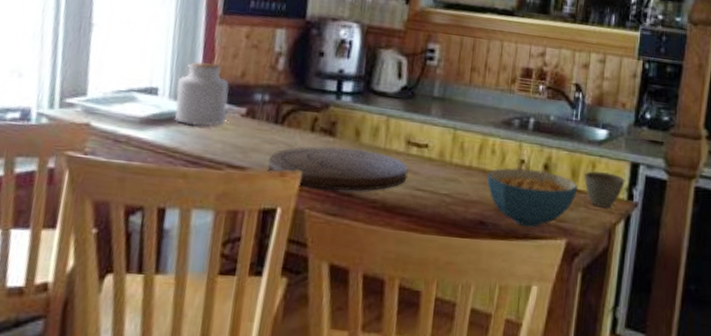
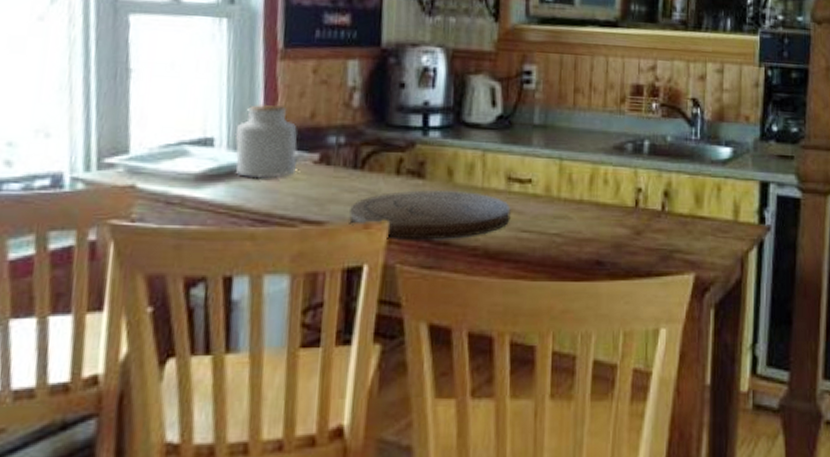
cereal bowl: present [487,168,578,228] -> none [600,197,703,263]
cup: present [584,170,625,208] -> none [710,193,755,234]

